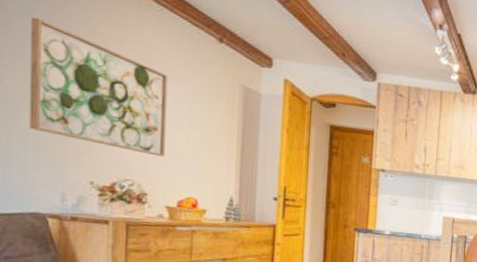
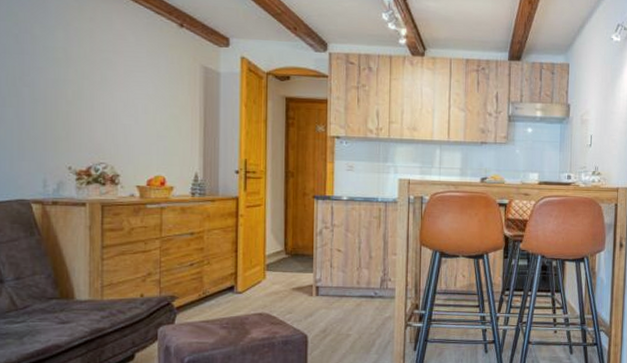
wall art: present [29,17,168,157] -> none [14,20,135,139]

